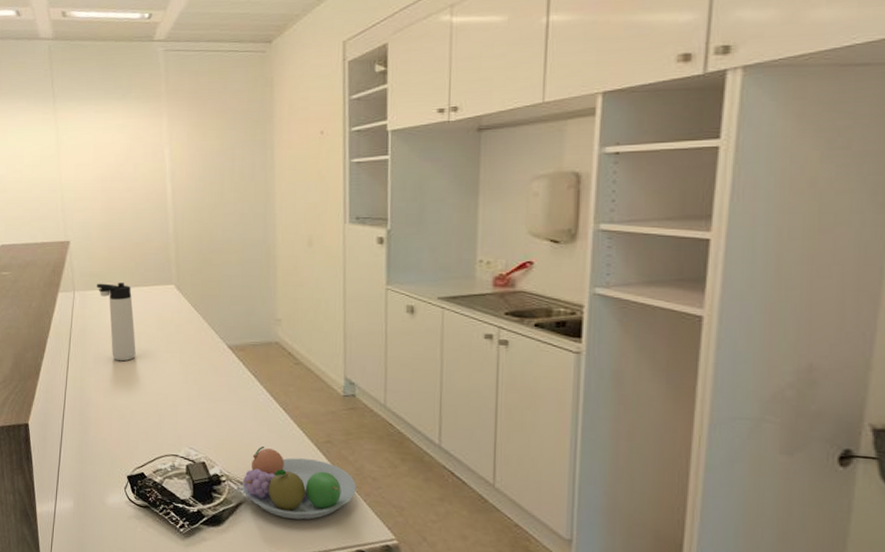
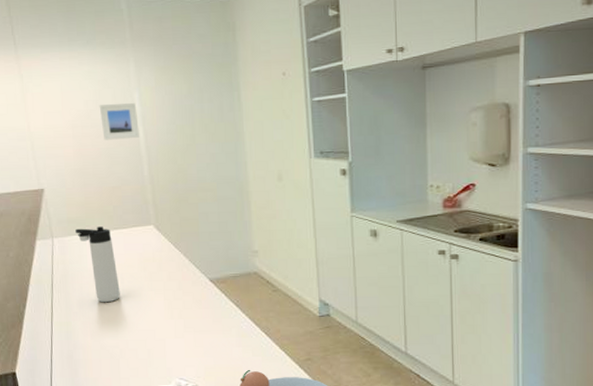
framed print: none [129,157,167,195] -> present [99,102,139,140]

